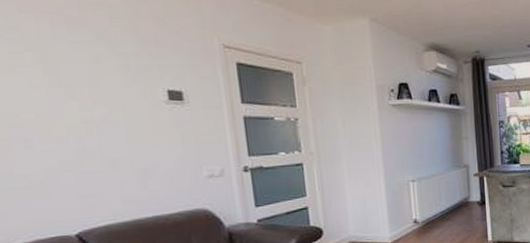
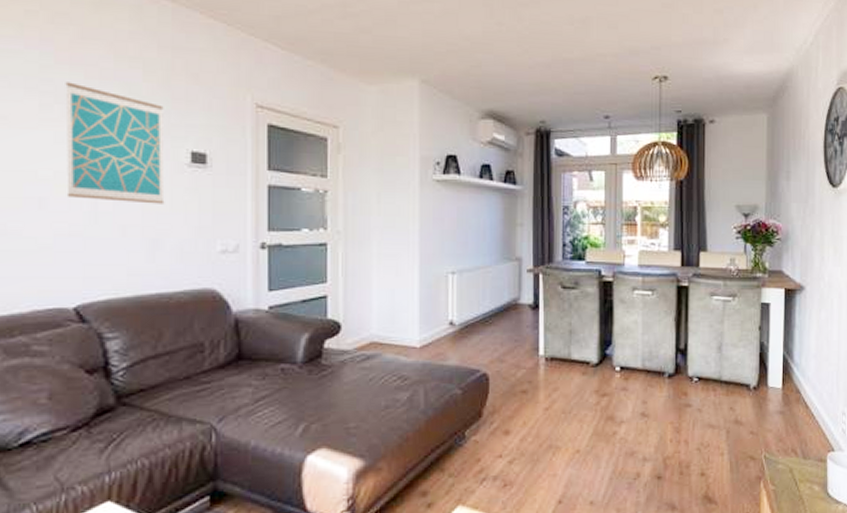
wall art: none [32,30,149,139] -> present [65,82,165,204]

